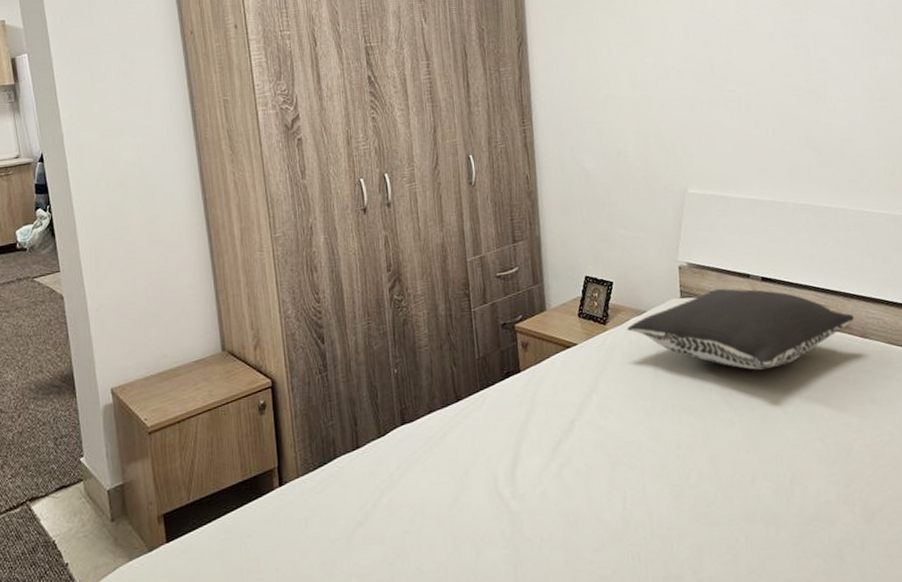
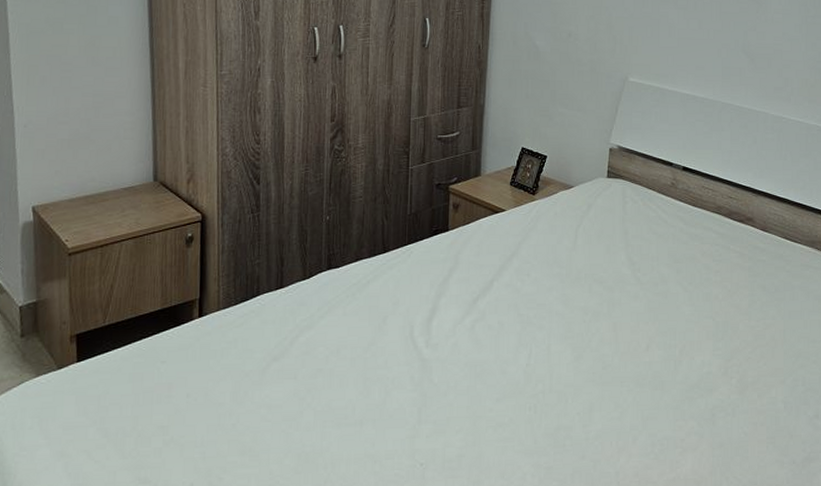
pillow: present [627,289,855,370] -> none [554,174,759,250]

